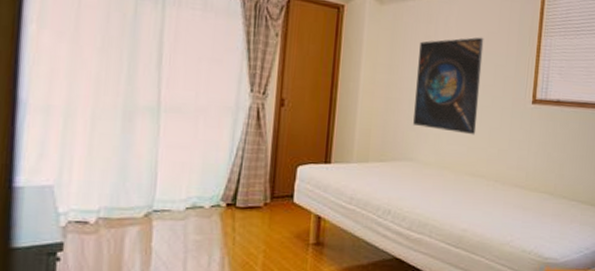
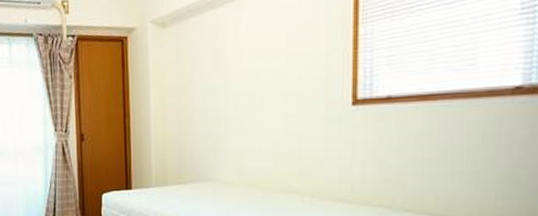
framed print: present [413,37,484,135] -> none [208,40,283,149]

